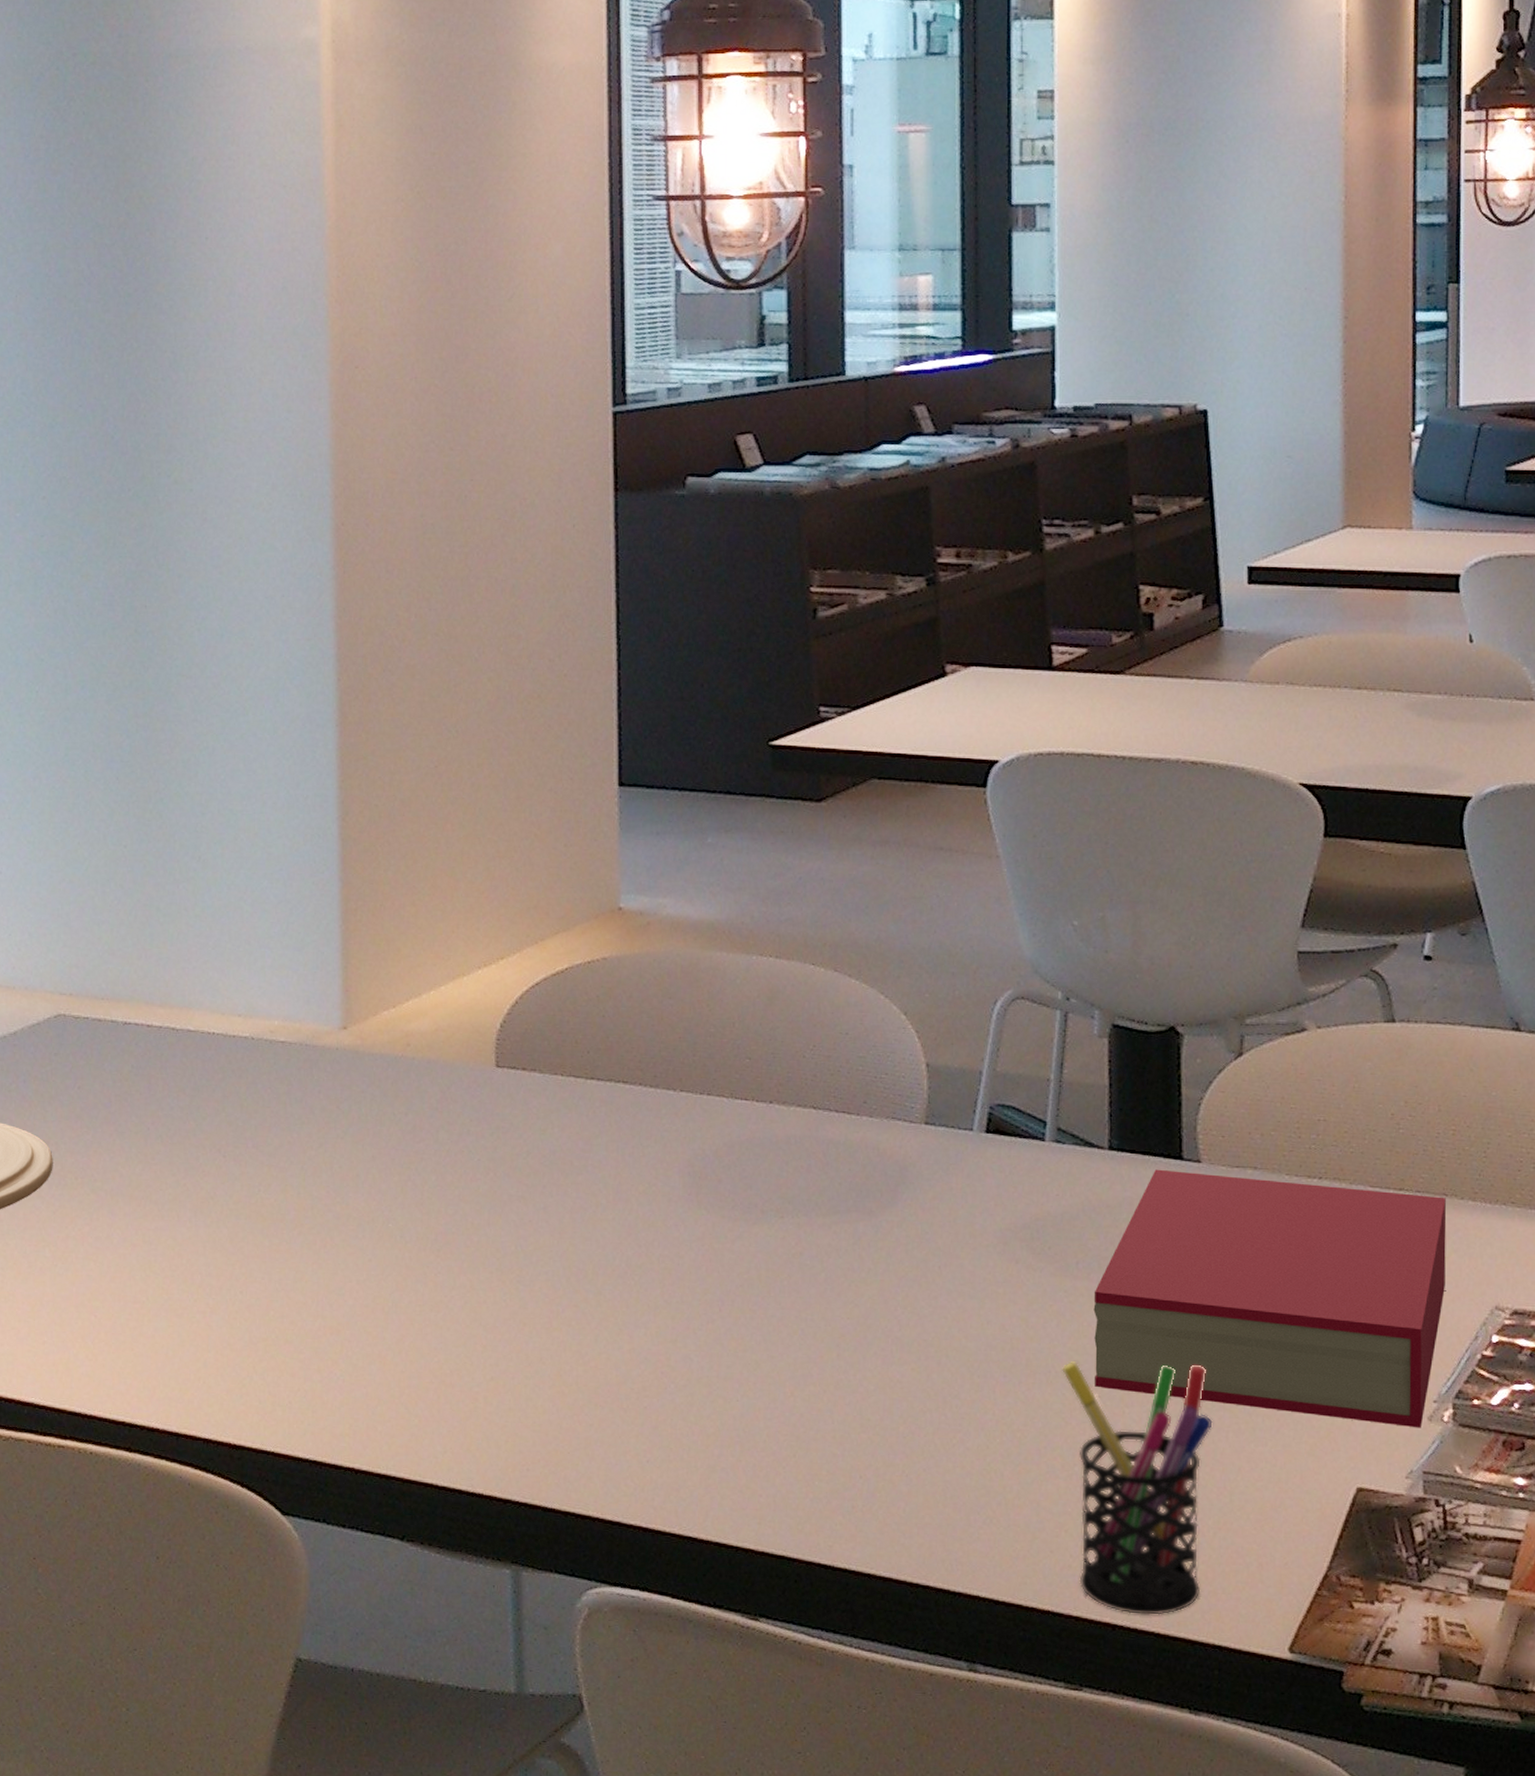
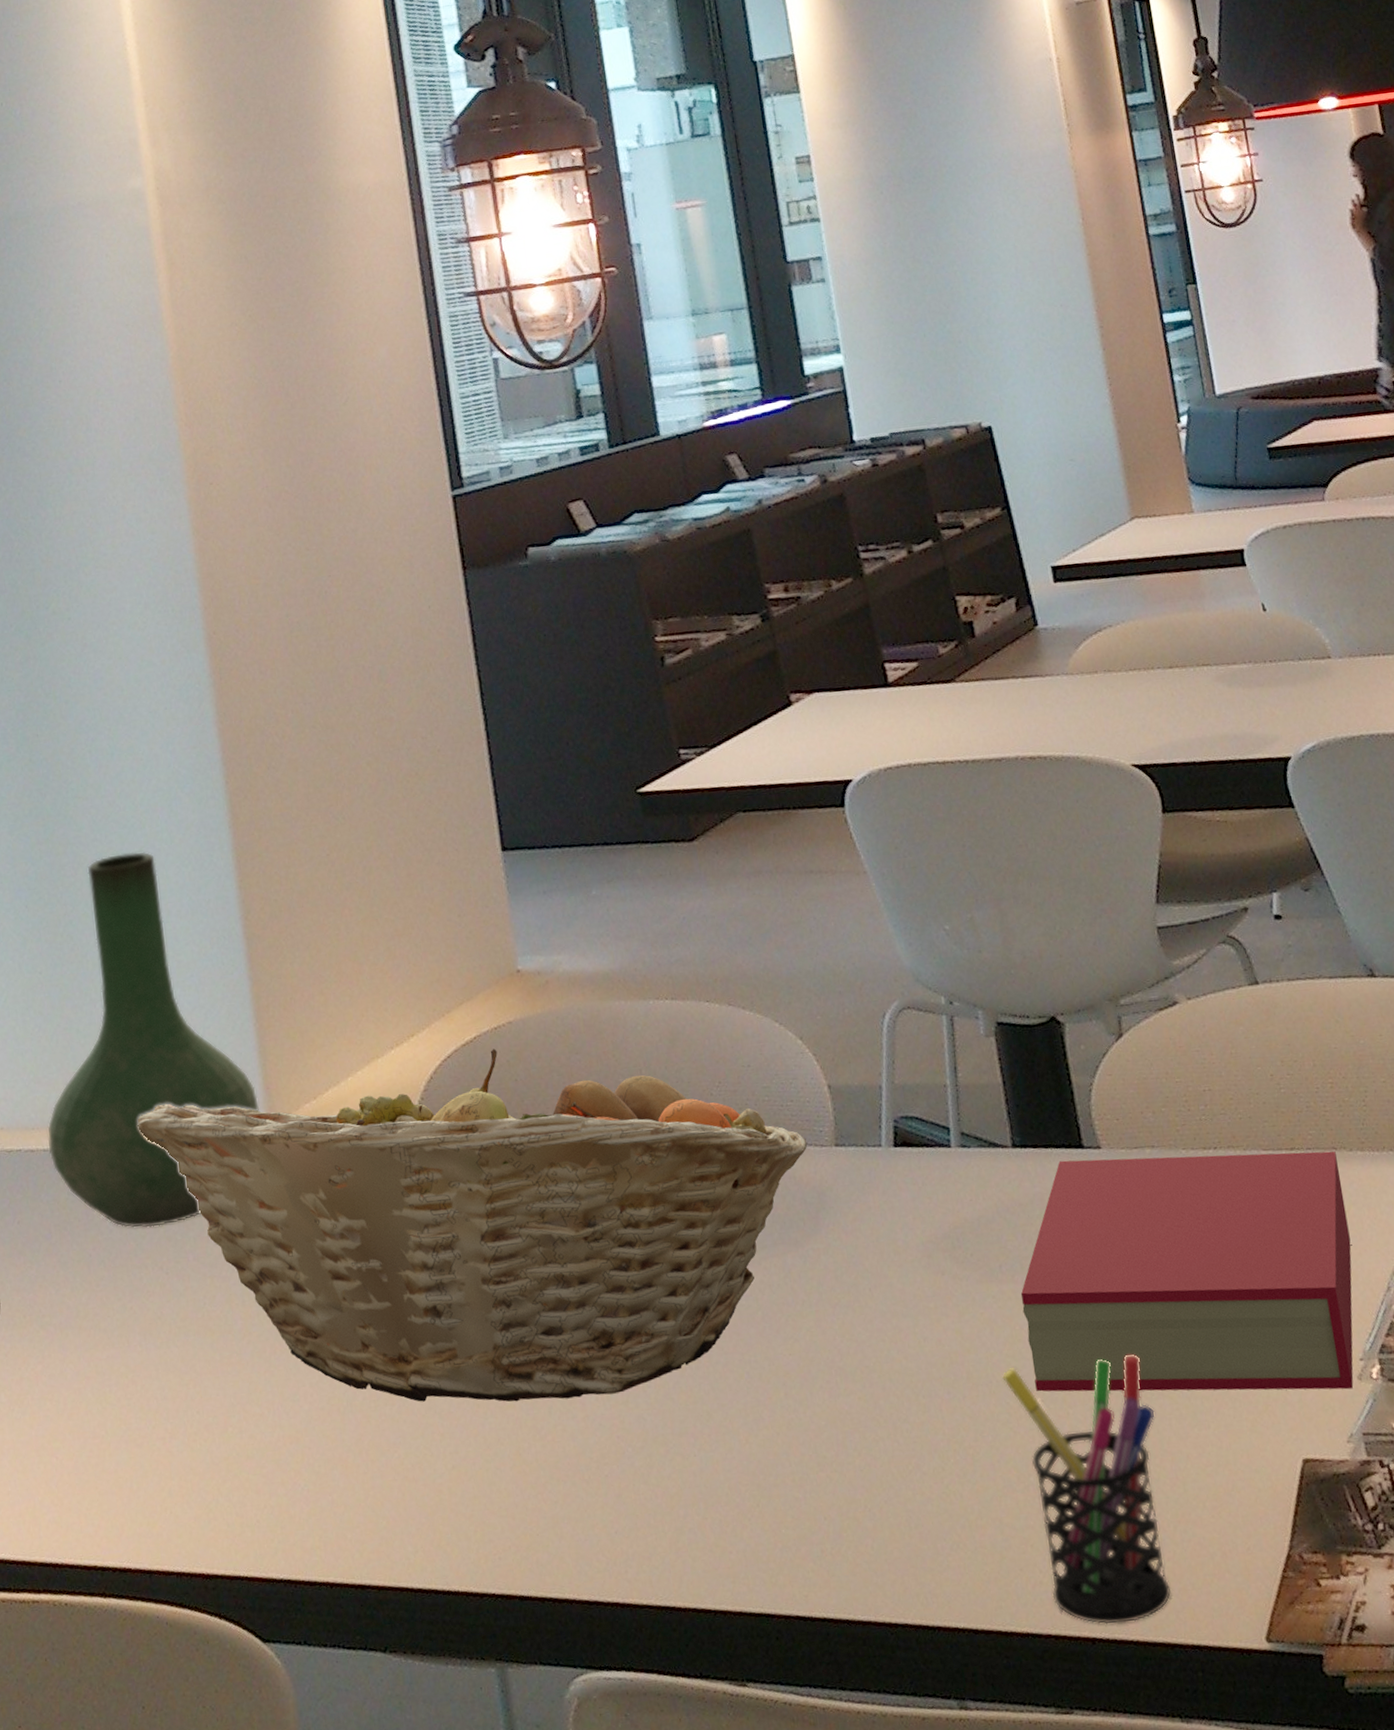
vase: none [116,738,335,1110] -> present [47,851,259,1228]
fruit basket: none [210,982,897,1332] -> present [137,1049,808,1402]

